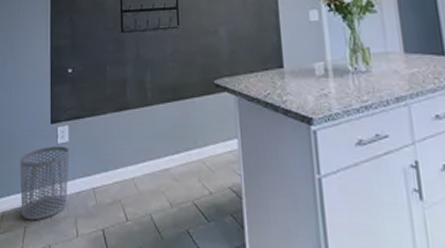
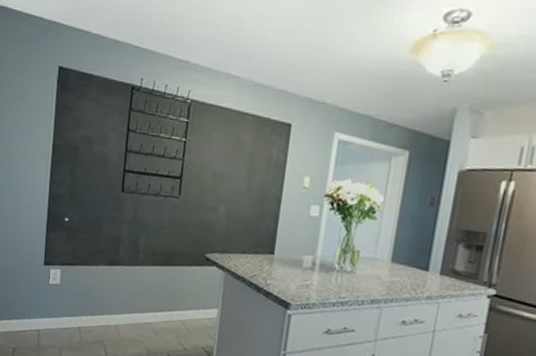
waste bin: present [20,145,69,221] -> none [11,284,60,345]

